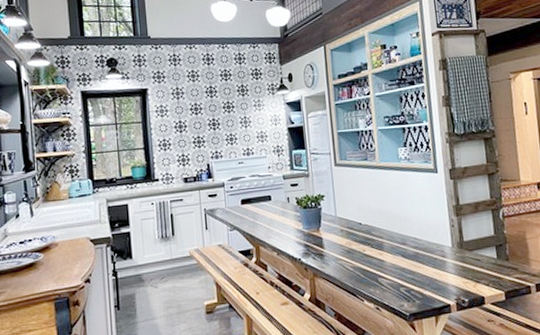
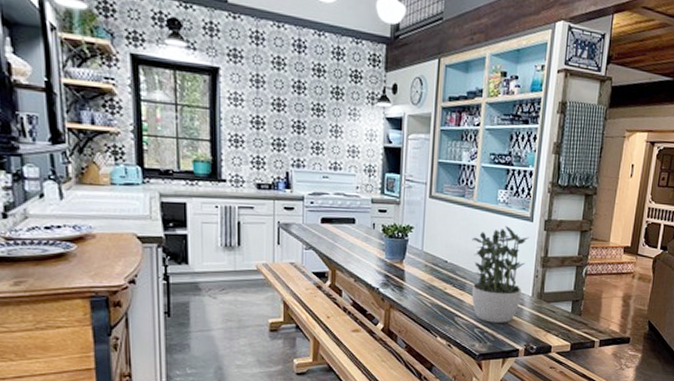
potted plant: none [381,181,441,280] -> present [471,226,529,323]

